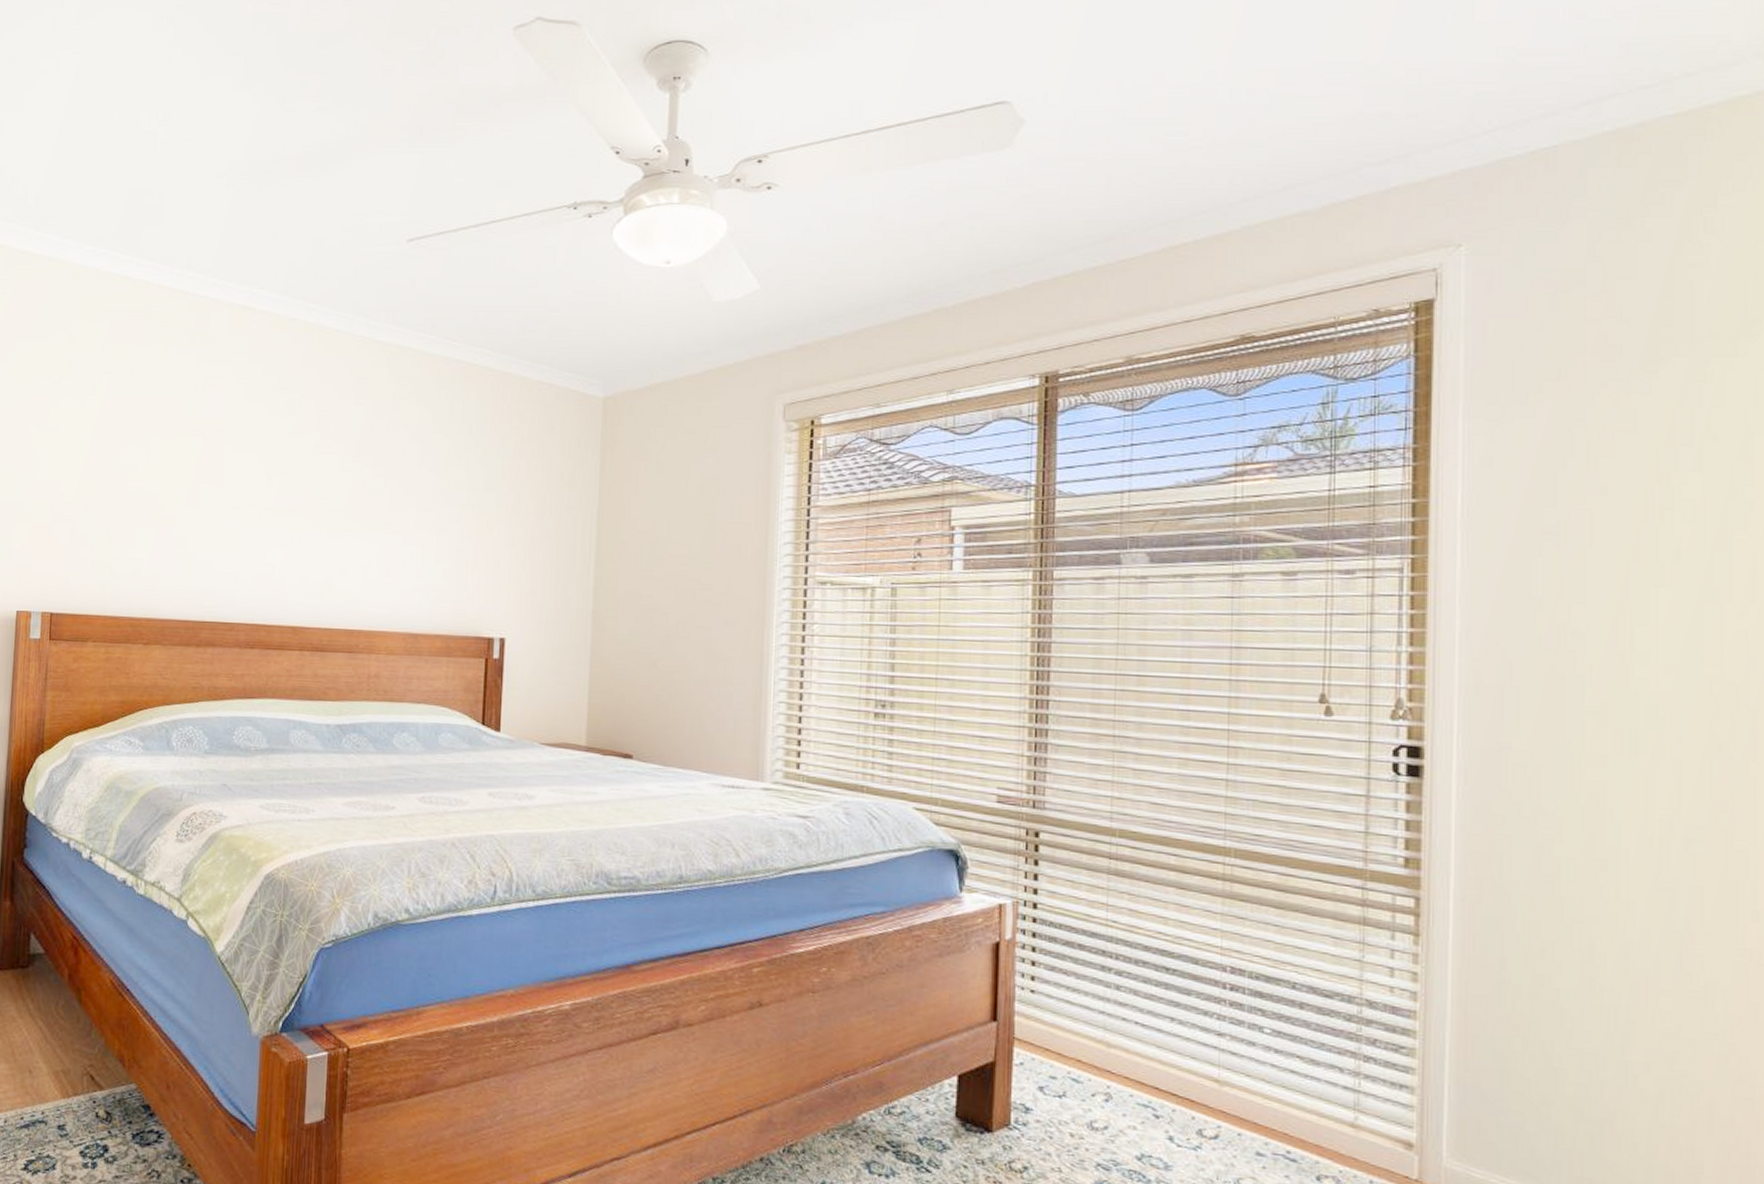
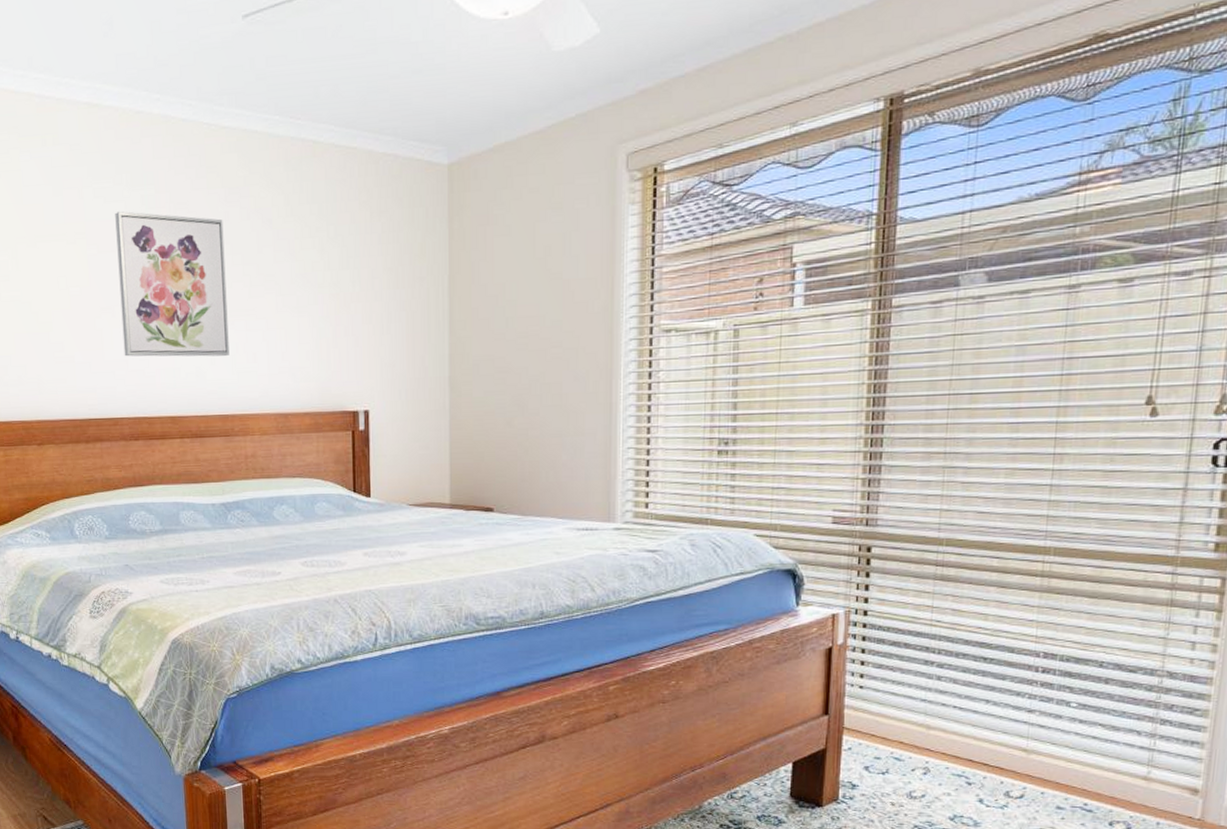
wall art: none [249,413,368,568] -> present [115,211,230,357]

